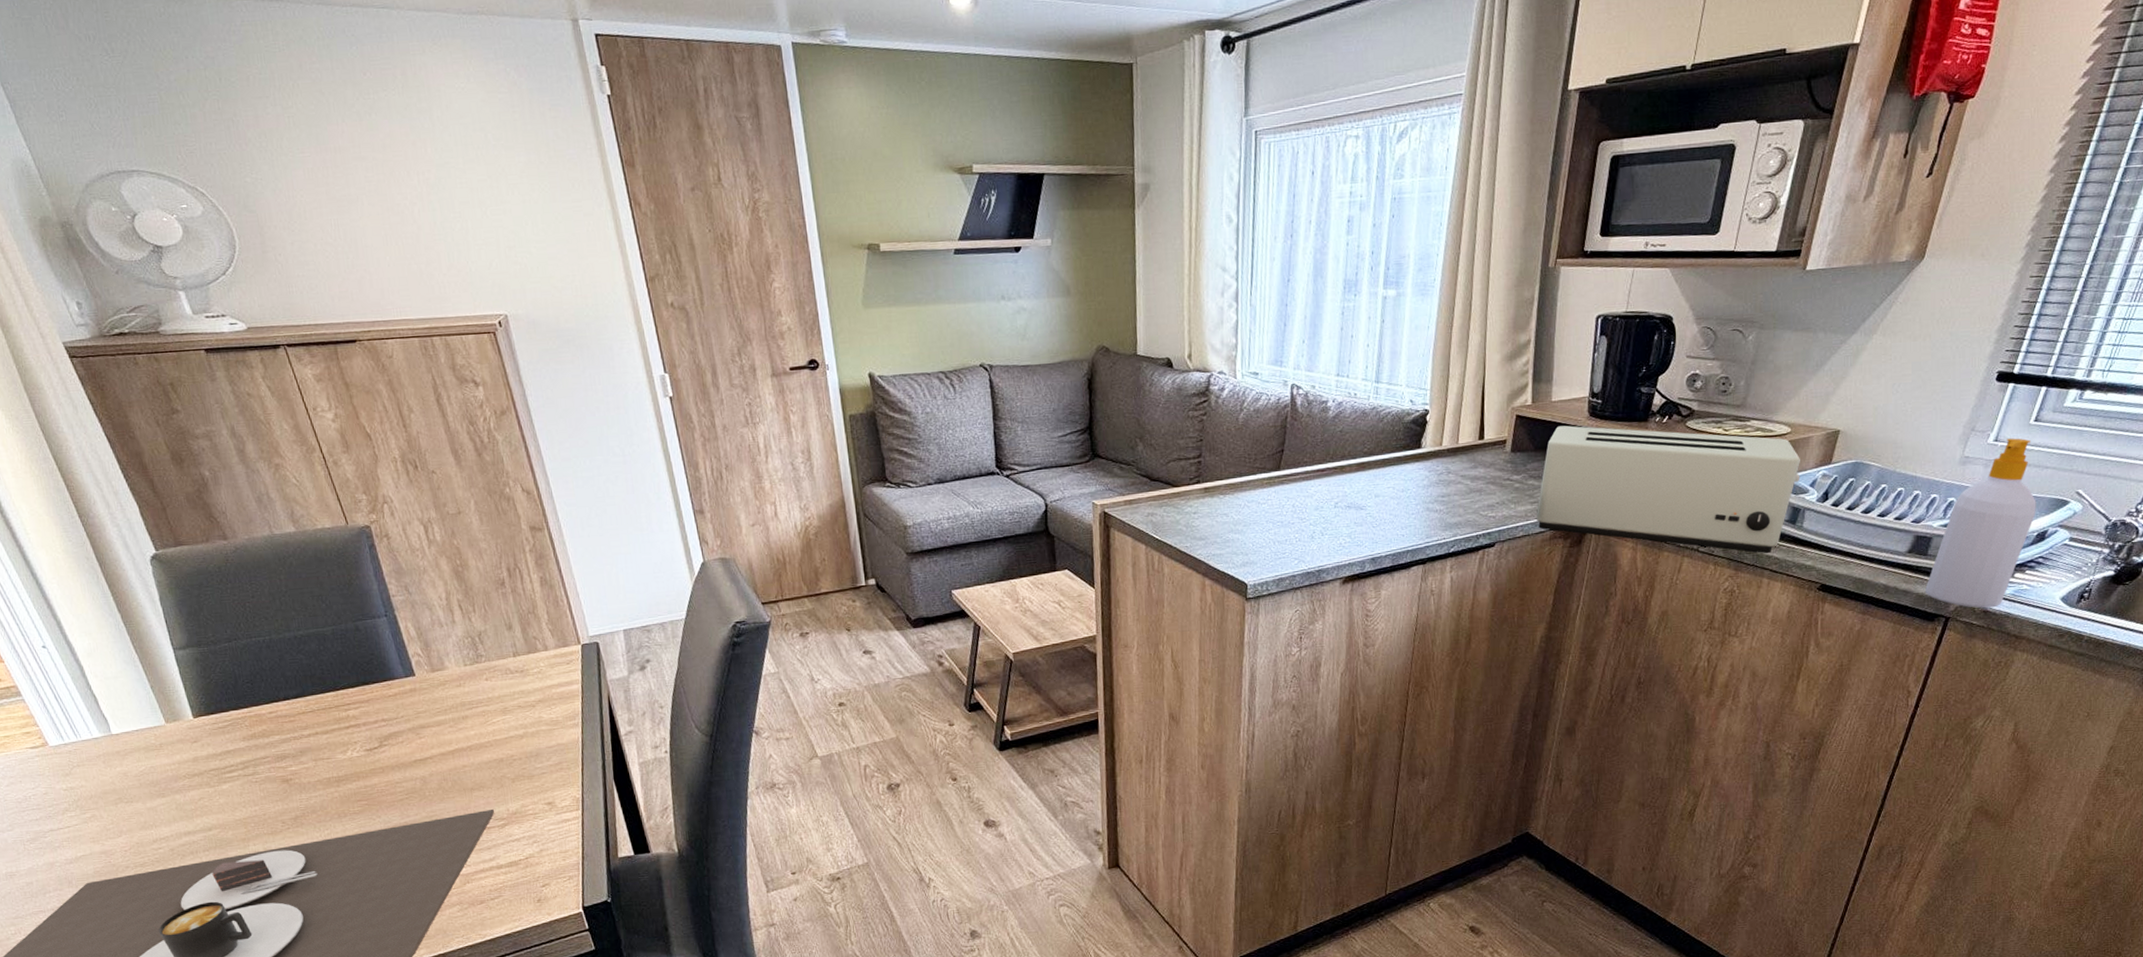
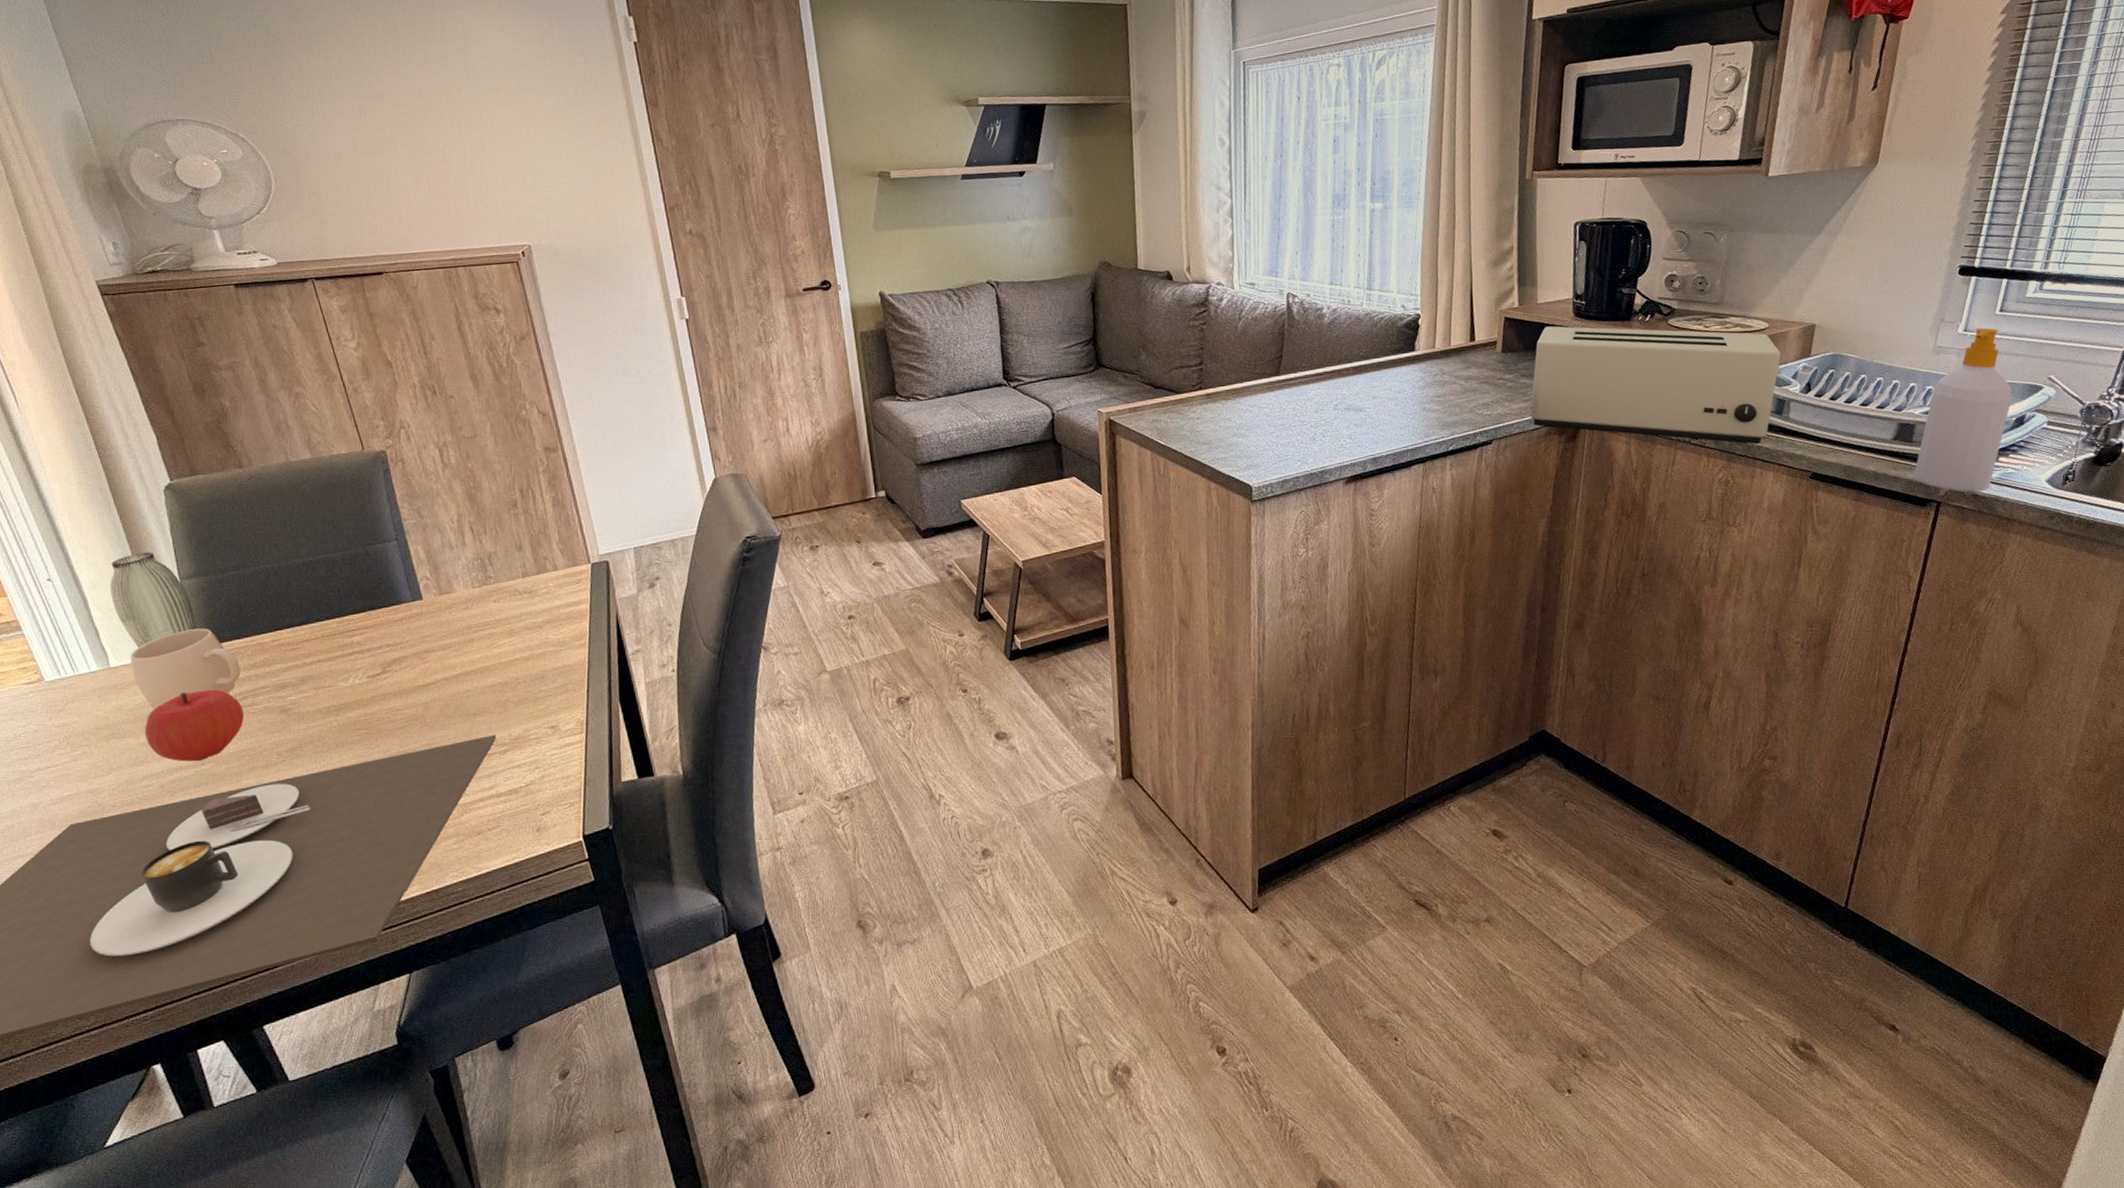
vase: none [104,622,193,716] -> present [110,552,196,648]
mug: none [130,698,240,777] -> present [130,628,241,710]
fruit: none [150,758,247,827] -> present [144,689,244,762]

